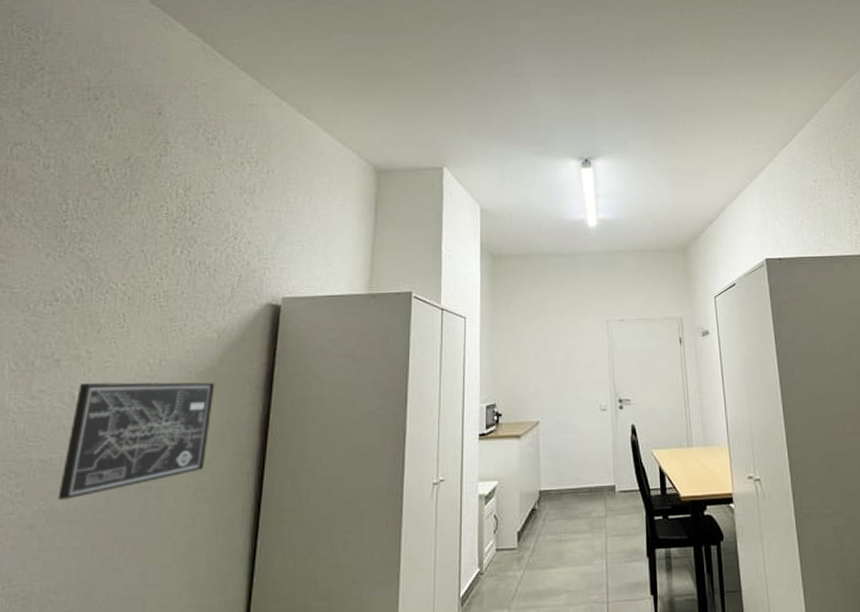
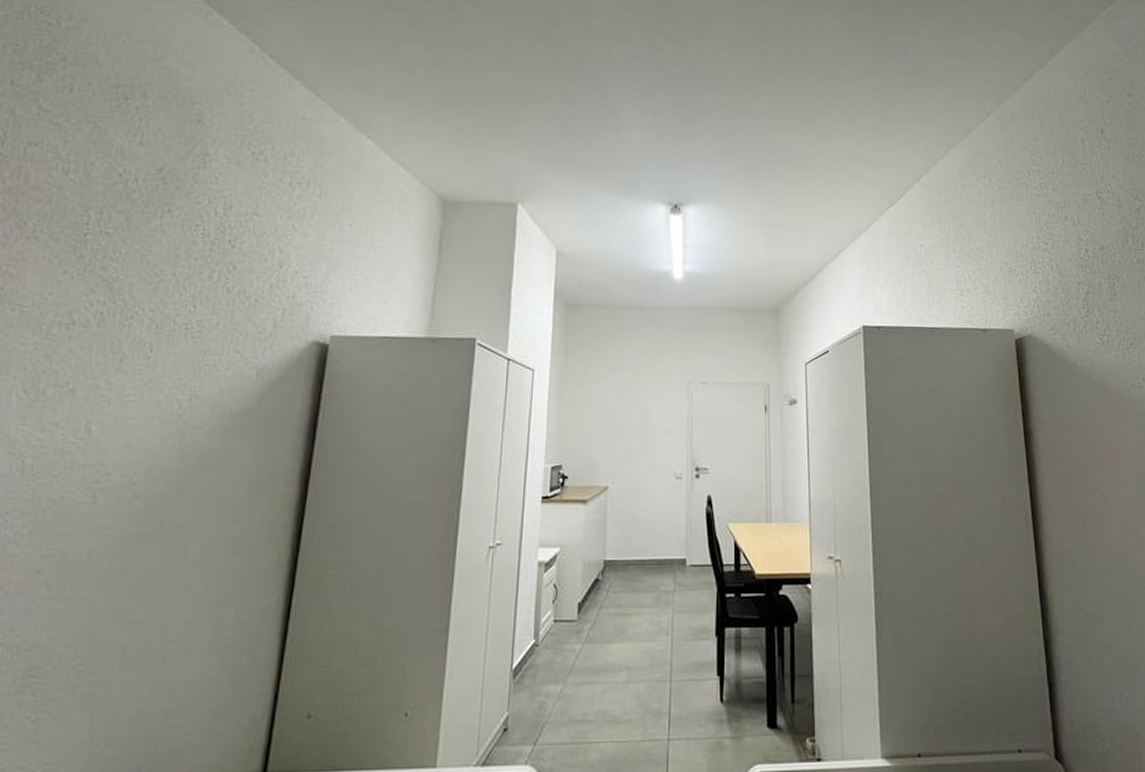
wall art: present [57,382,215,500] -> none [69,418,252,544]

